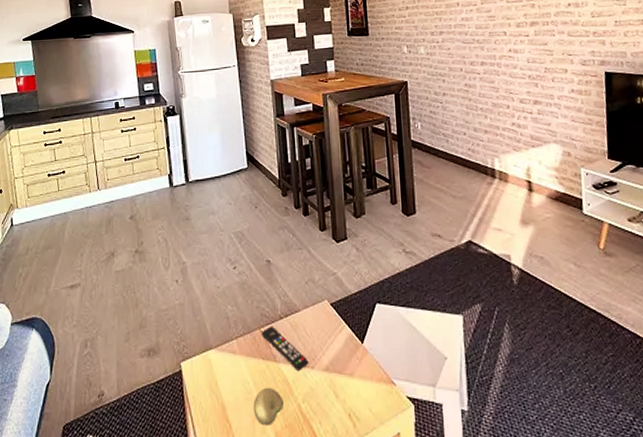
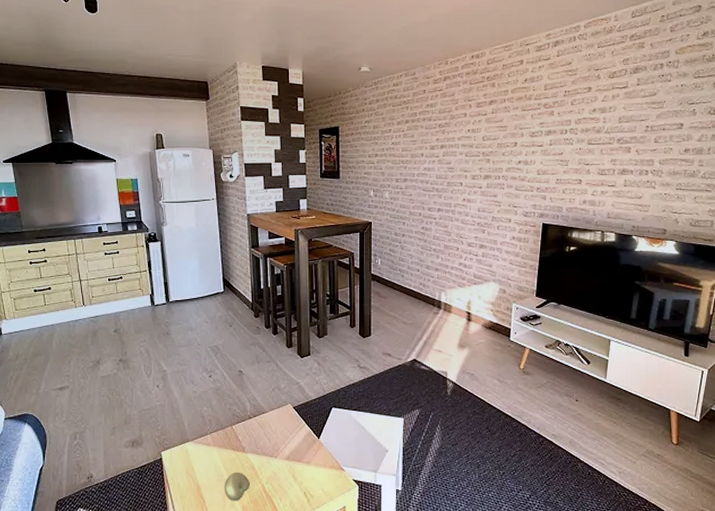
remote control: present [261,326,309,372] -> none [232,424,273,460]

